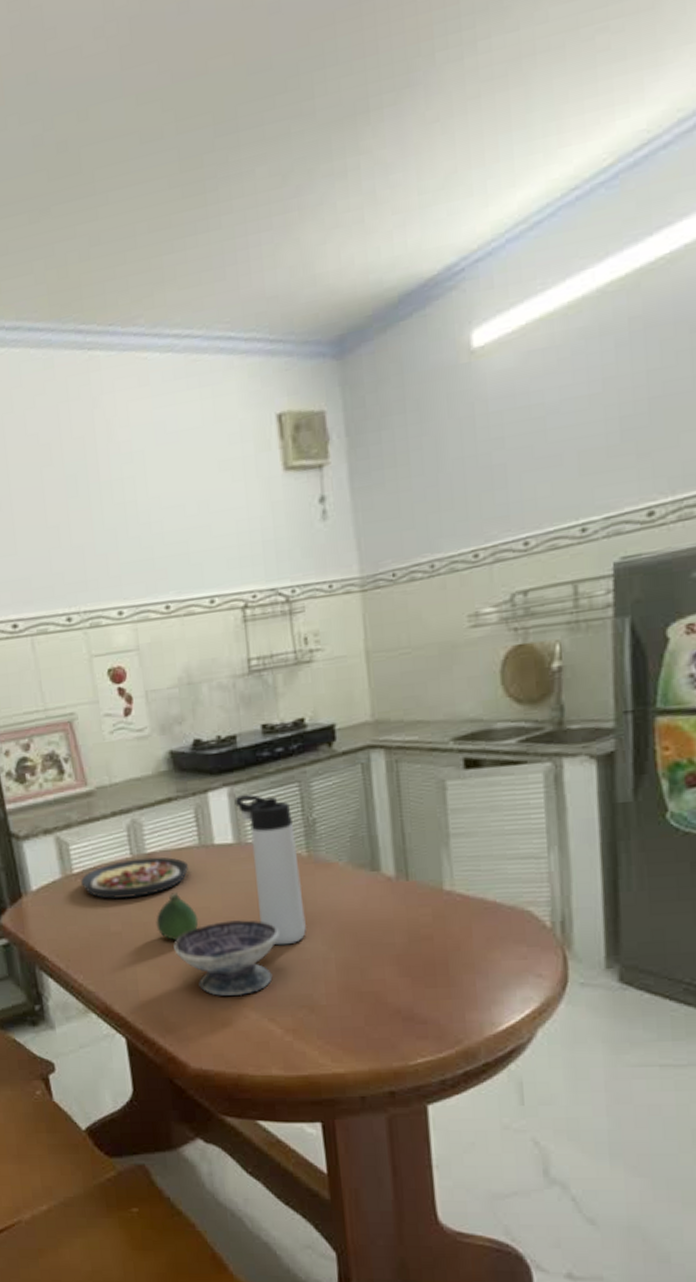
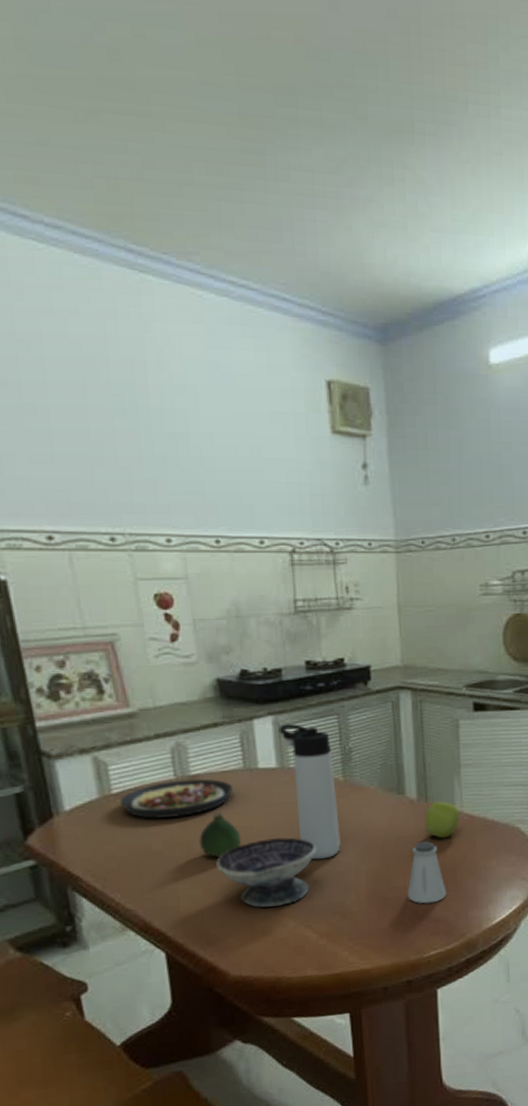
saltshaker: none [386,925,436,1001] -> present [407,840,447,904]
apple: none [406,878,450,924] -> present [425,801,460,839]

